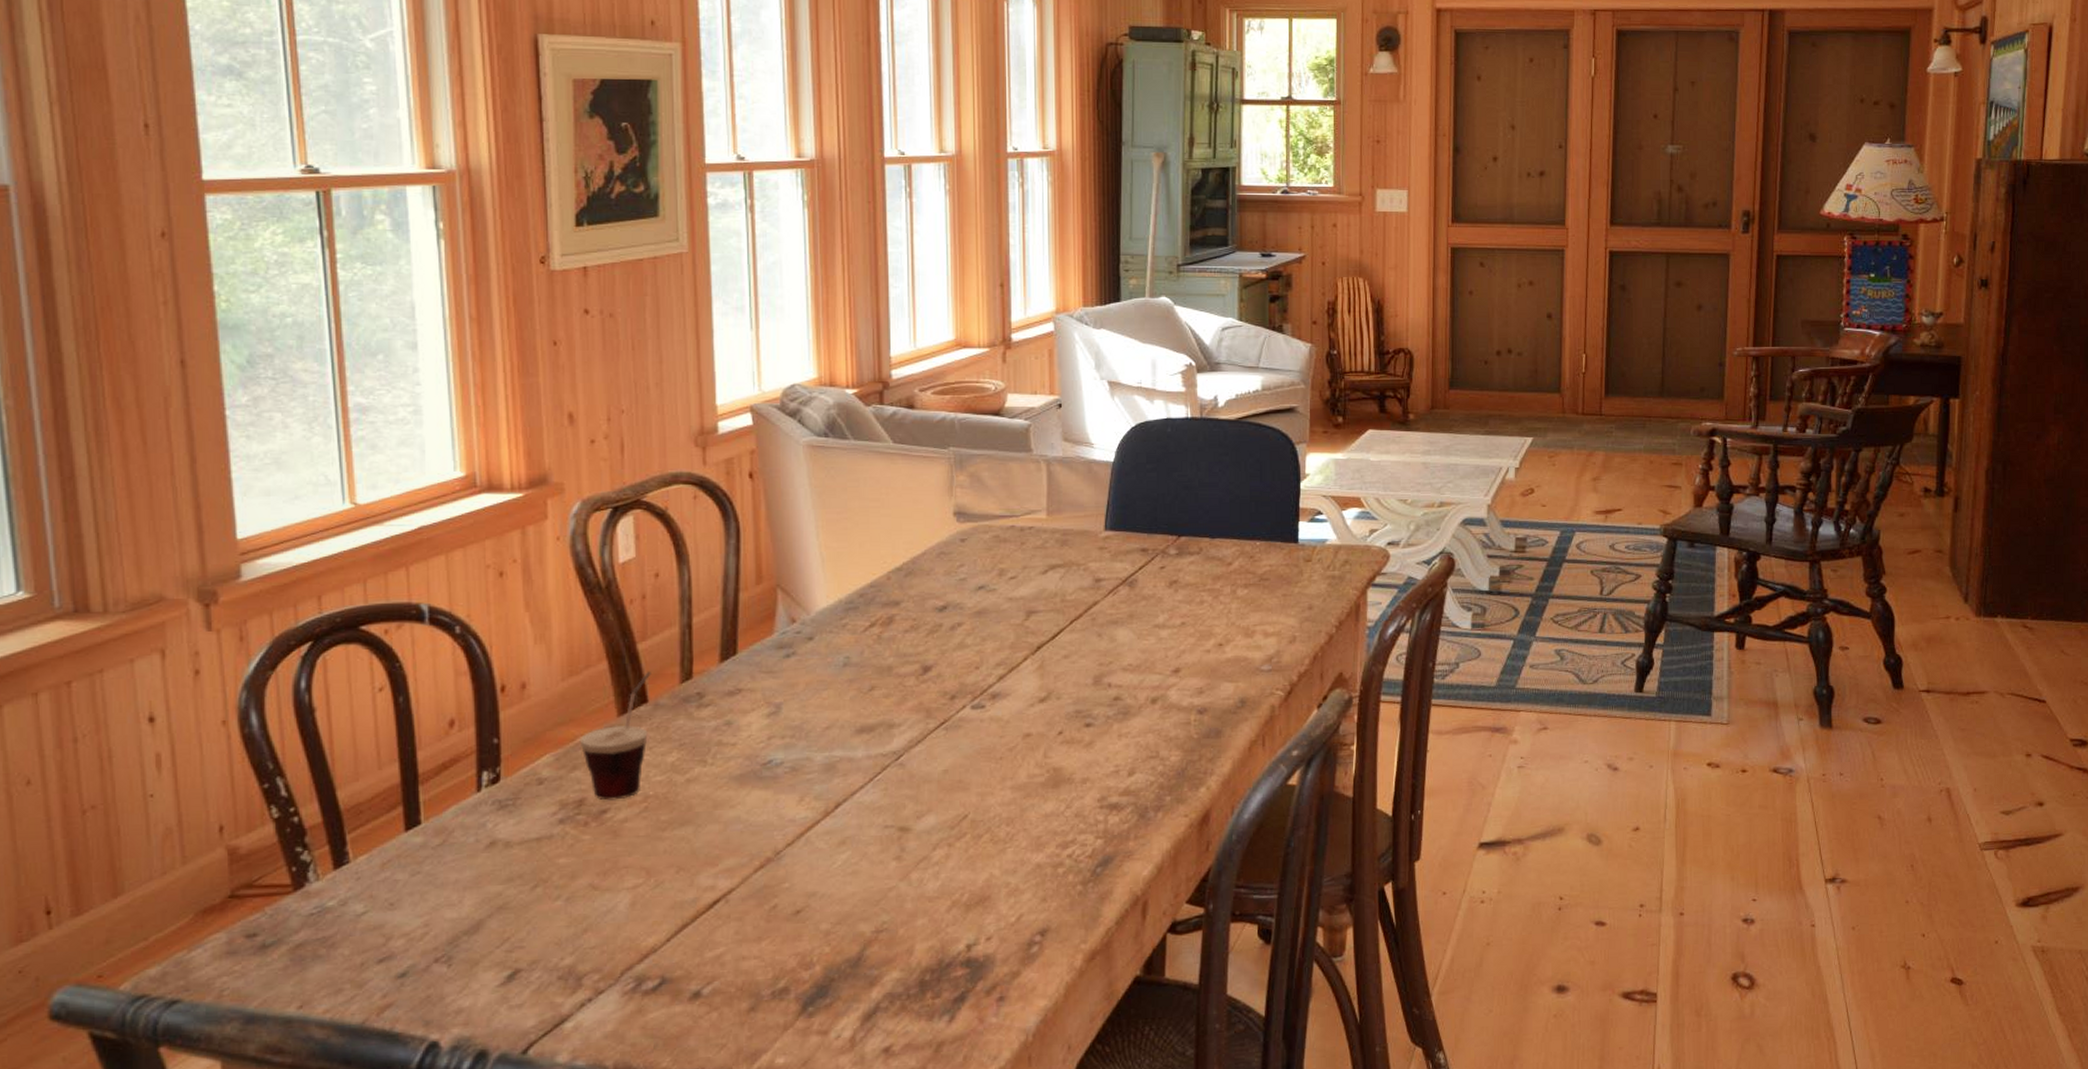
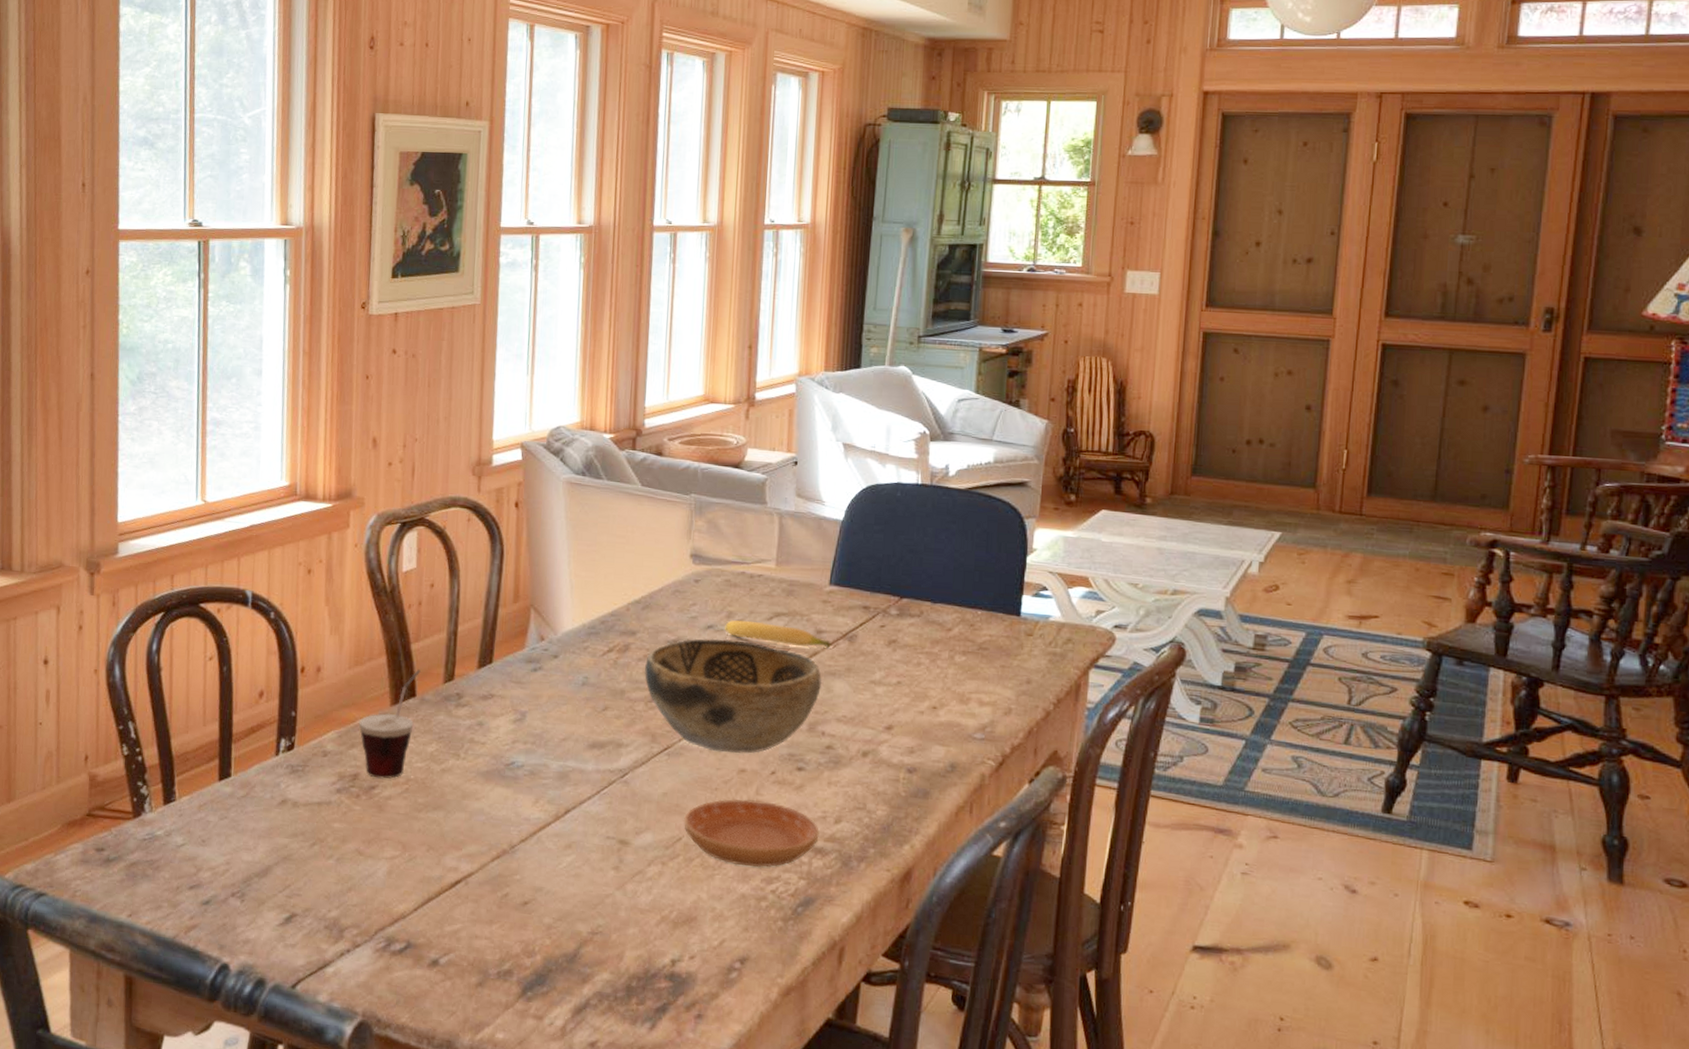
decorative bowl: none [912,598,1105,719] -> present [644,638,822,754]
saucer: none [967,763,1113,835] -> present [683,798,819,868]
banana: none [997,576,1112,599] -> present [725,620,832,648]

